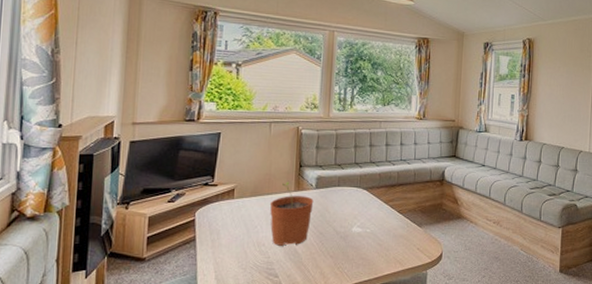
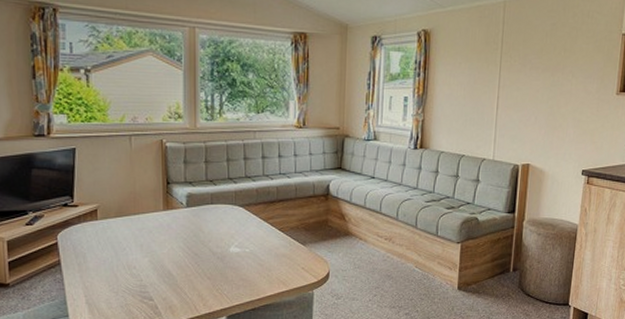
plant pot: present [269,182,314,246] -> none [137,200,185,268]

